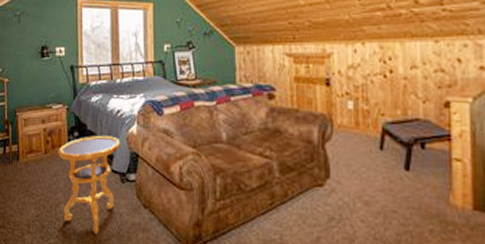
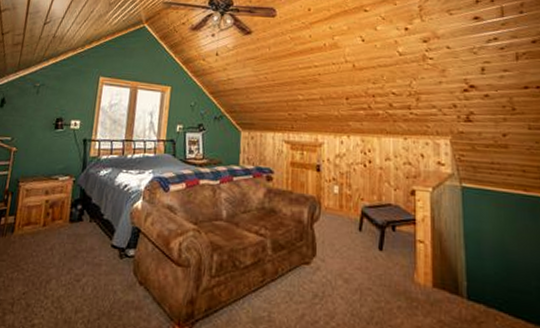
side table: present [58,135,121,234] -> none [53,209,124,313]

